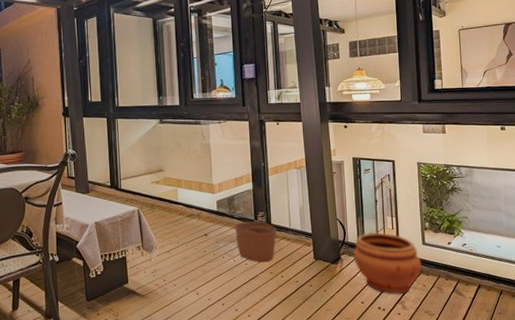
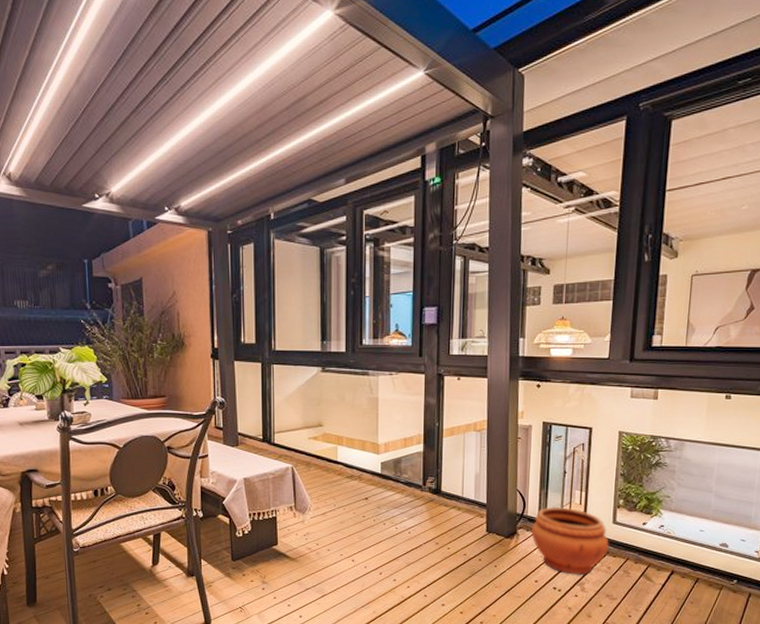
basket: present [235,221,277,263] -> none [399,487,447,532]

